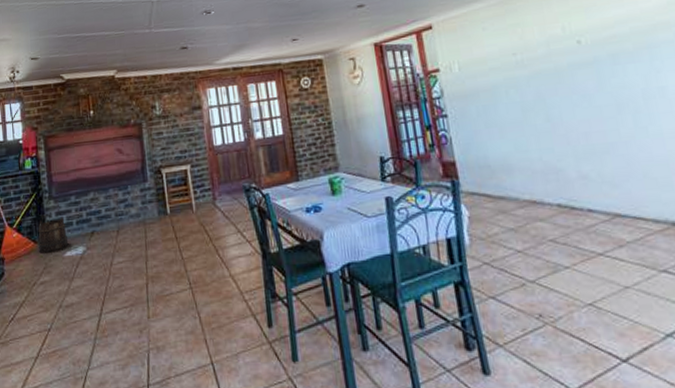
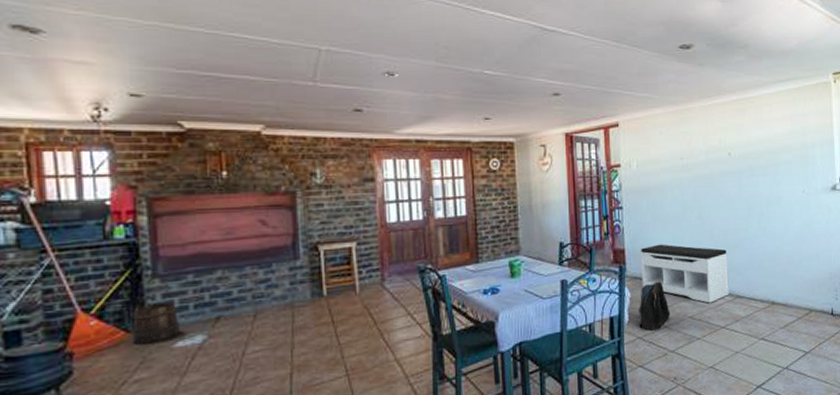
bench: none [474,153,604,224] -> present [640,244,729,303]
backpack: none [481,197,524,256] -> present [639,281,670,331]

